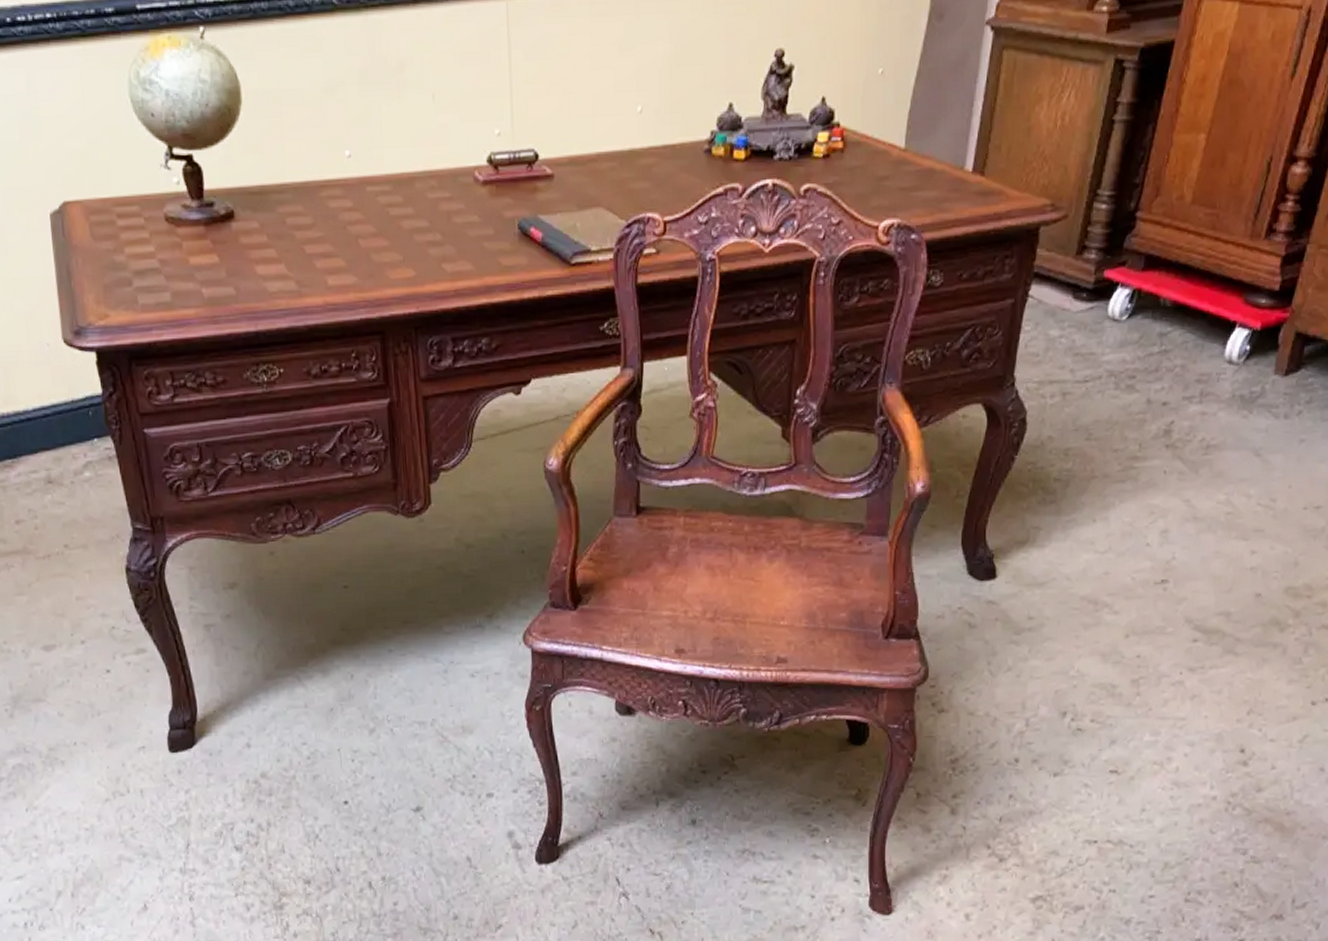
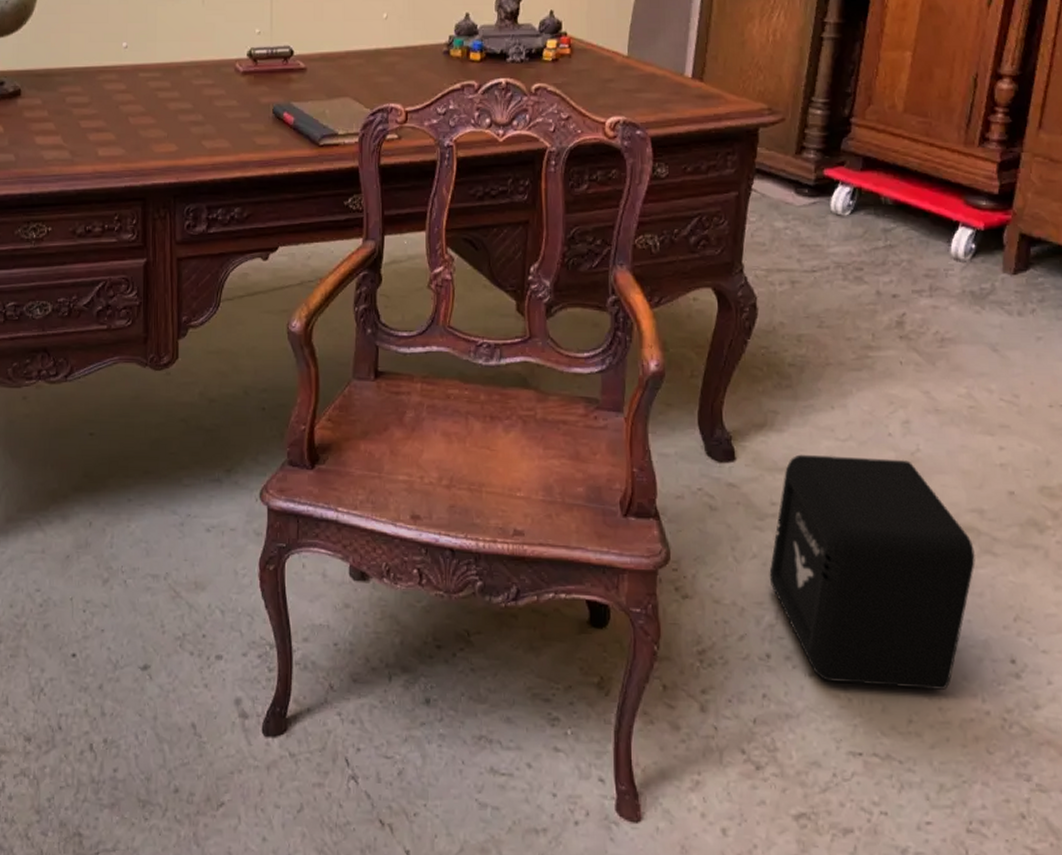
air purifier: none [1022,568,1218,781] -> present [769,454,975,690]

